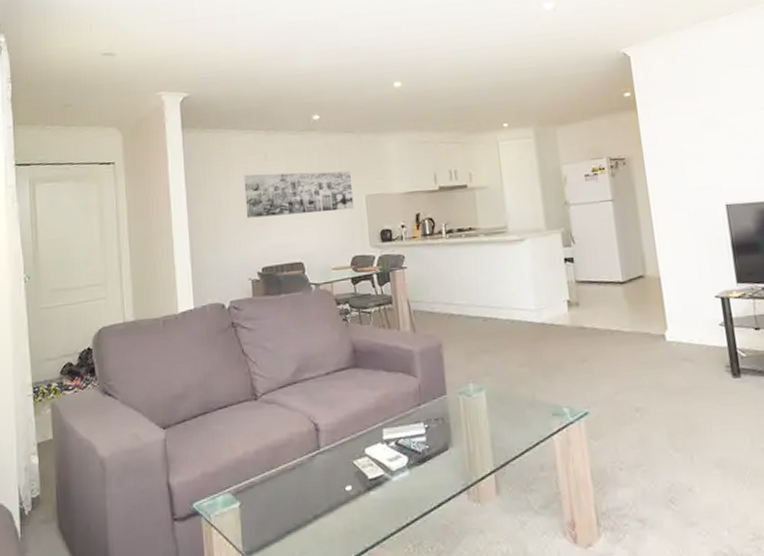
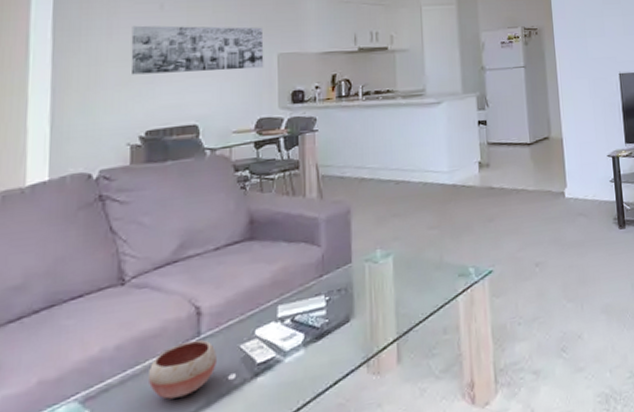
bowl: none [282,453,335,501] -> present [149,340,216,399]

